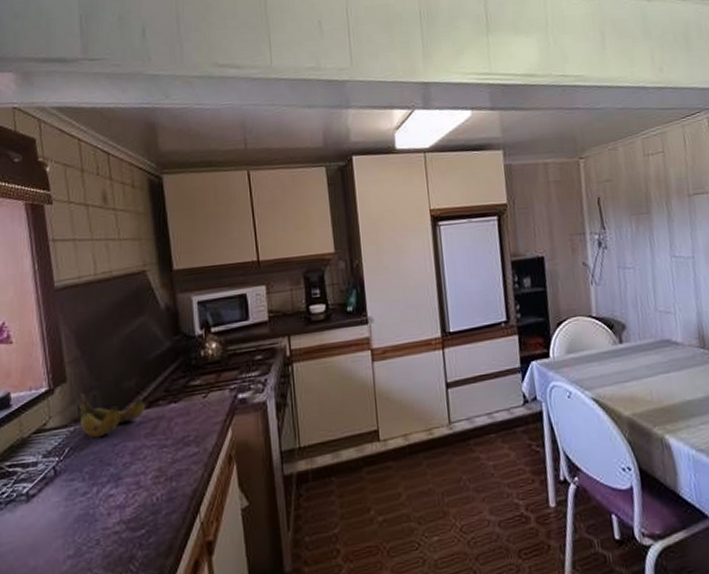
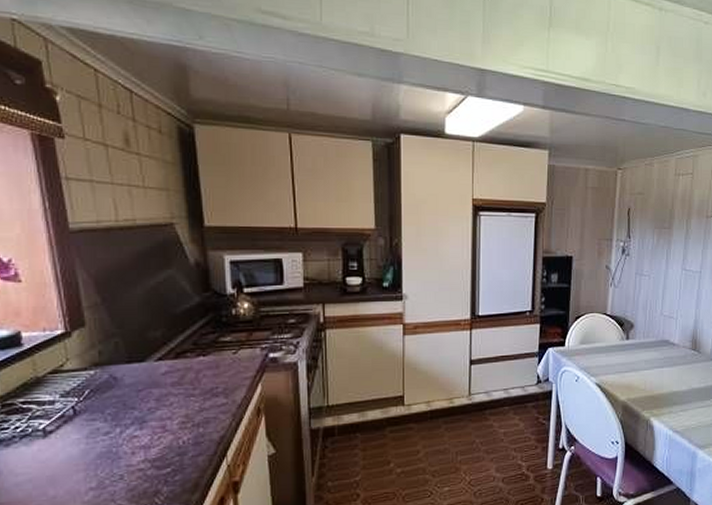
banana: present [76,393,146,438] -> none [96,339,172,383]

